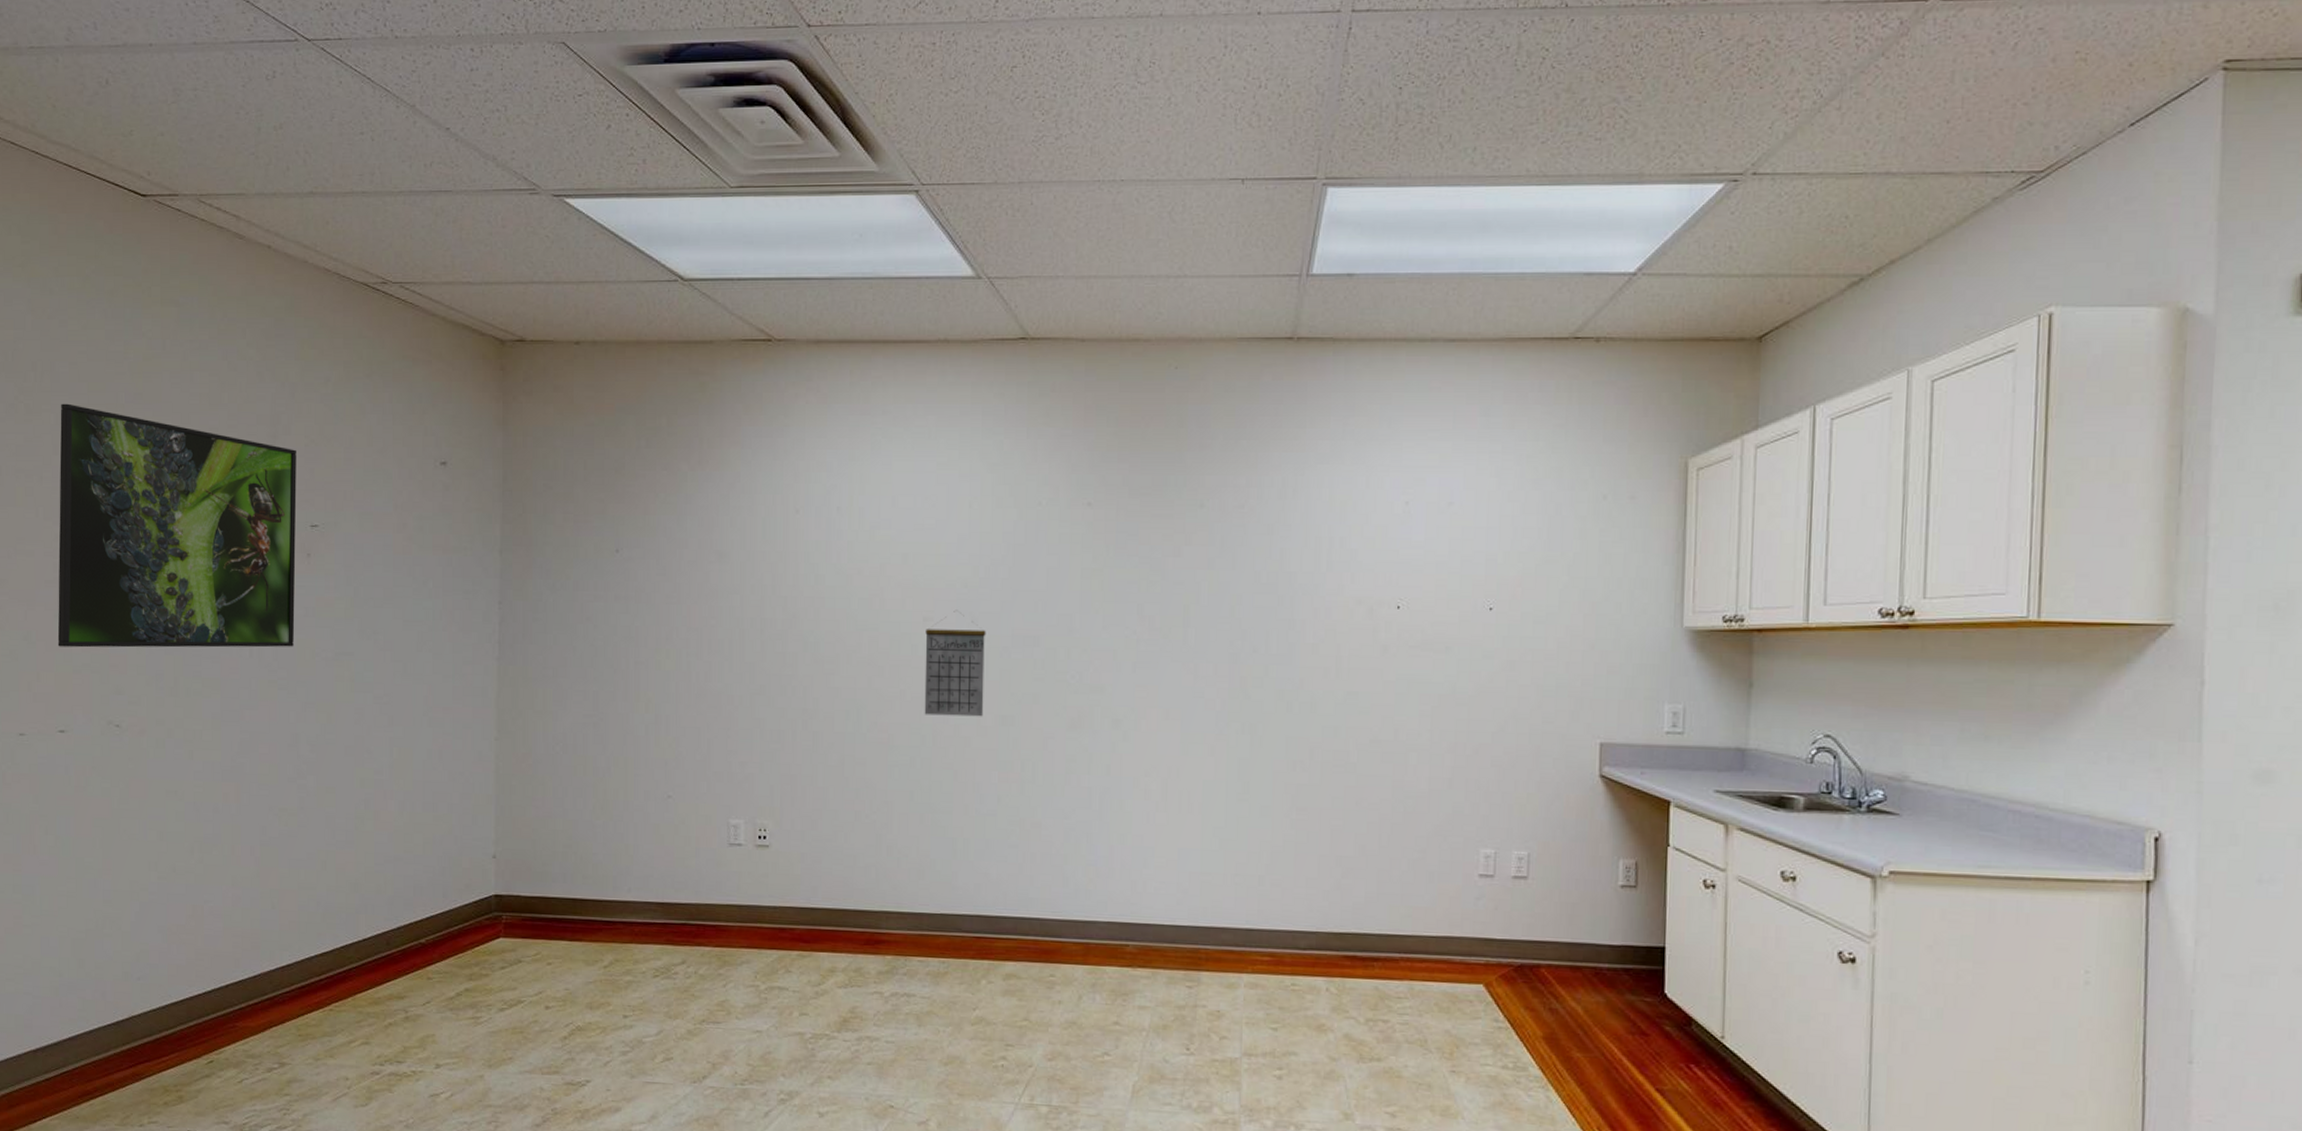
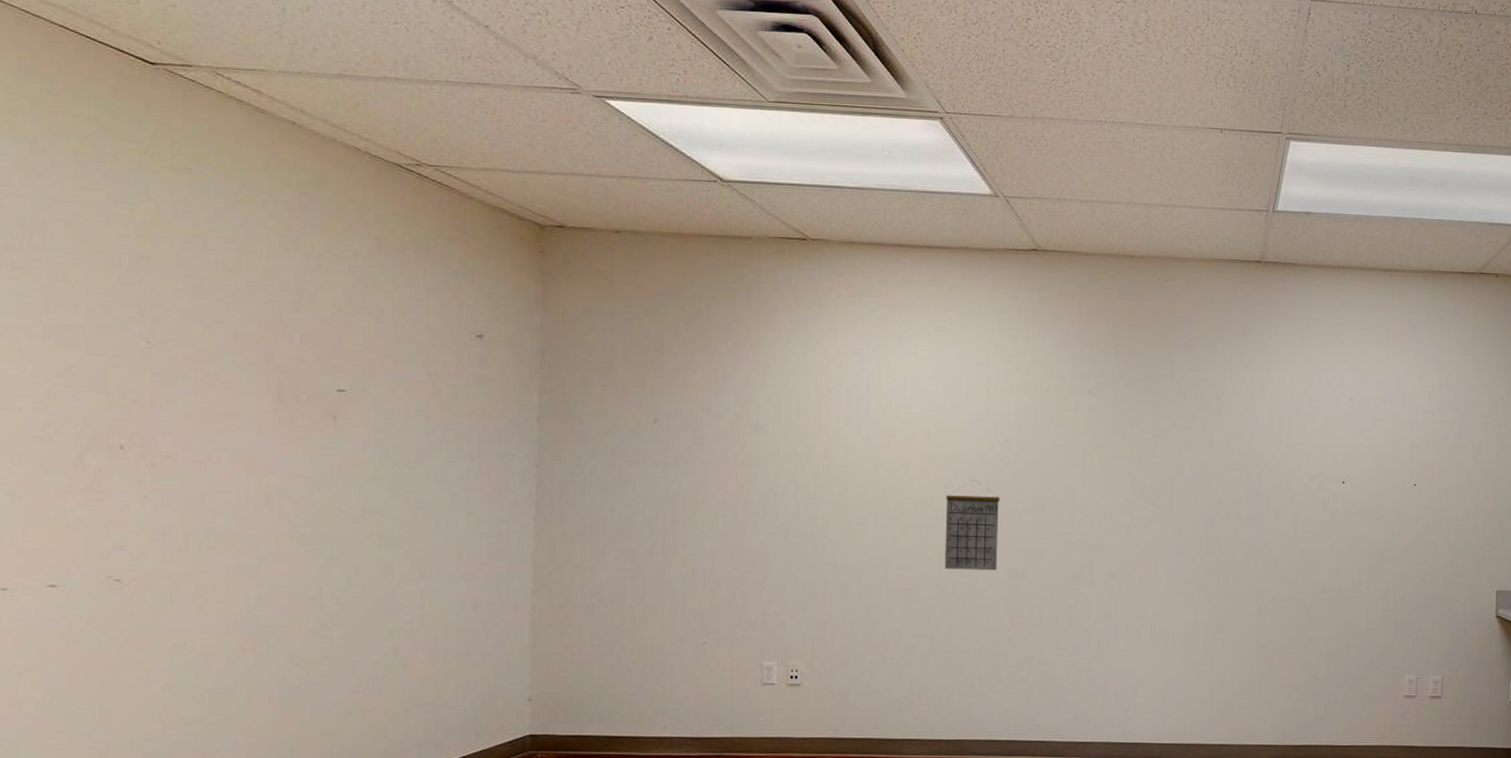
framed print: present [57,403,297,648] -> none [48,262,322,505]

